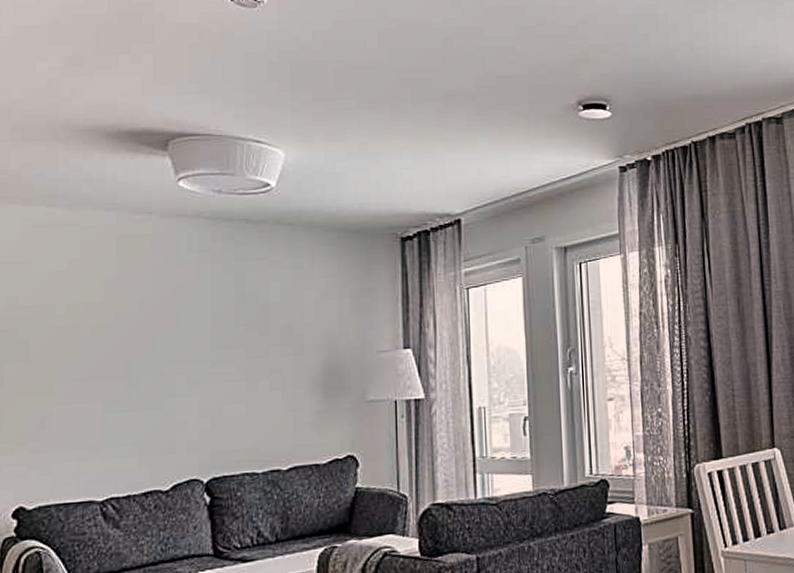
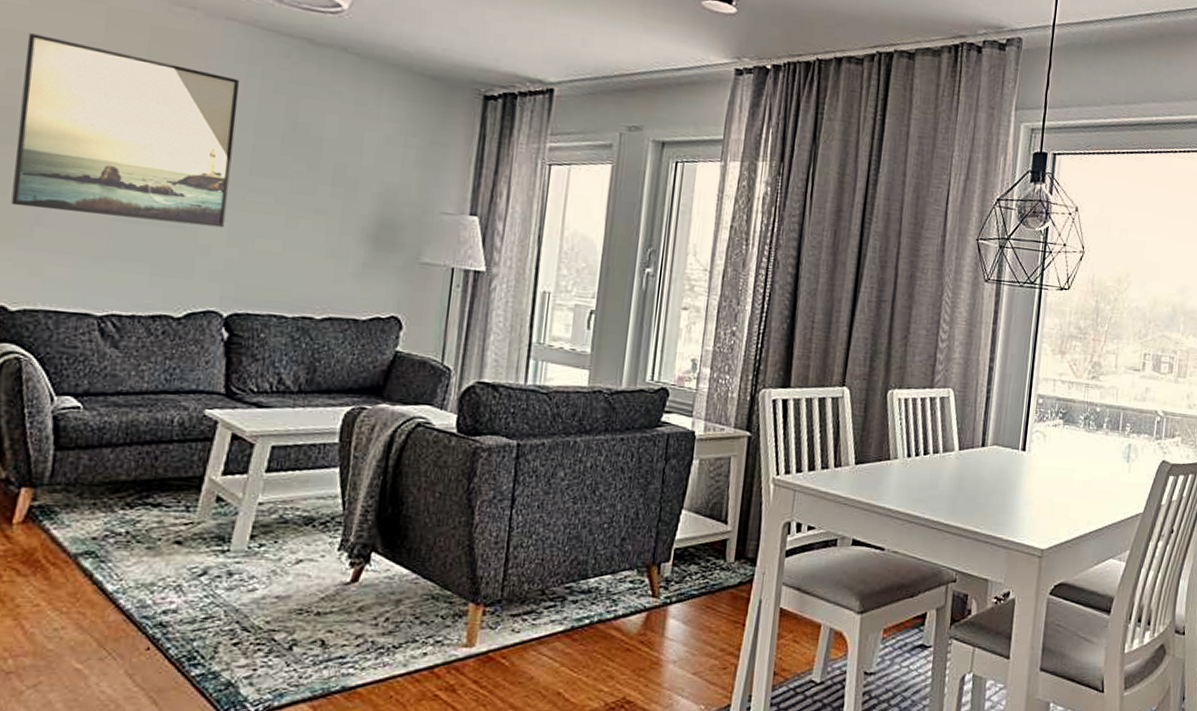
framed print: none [20,262,196,415] -> present [11,33,239,228]

